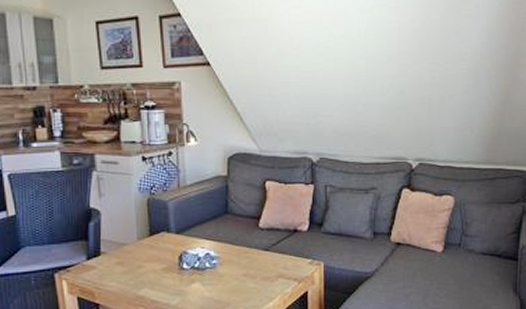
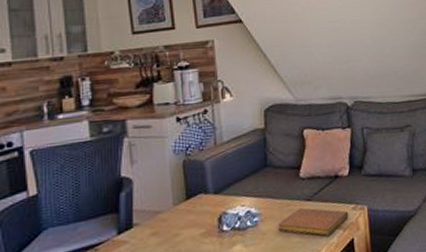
notebook: none [235,257,305,285] -> present [278,208,349,236]

